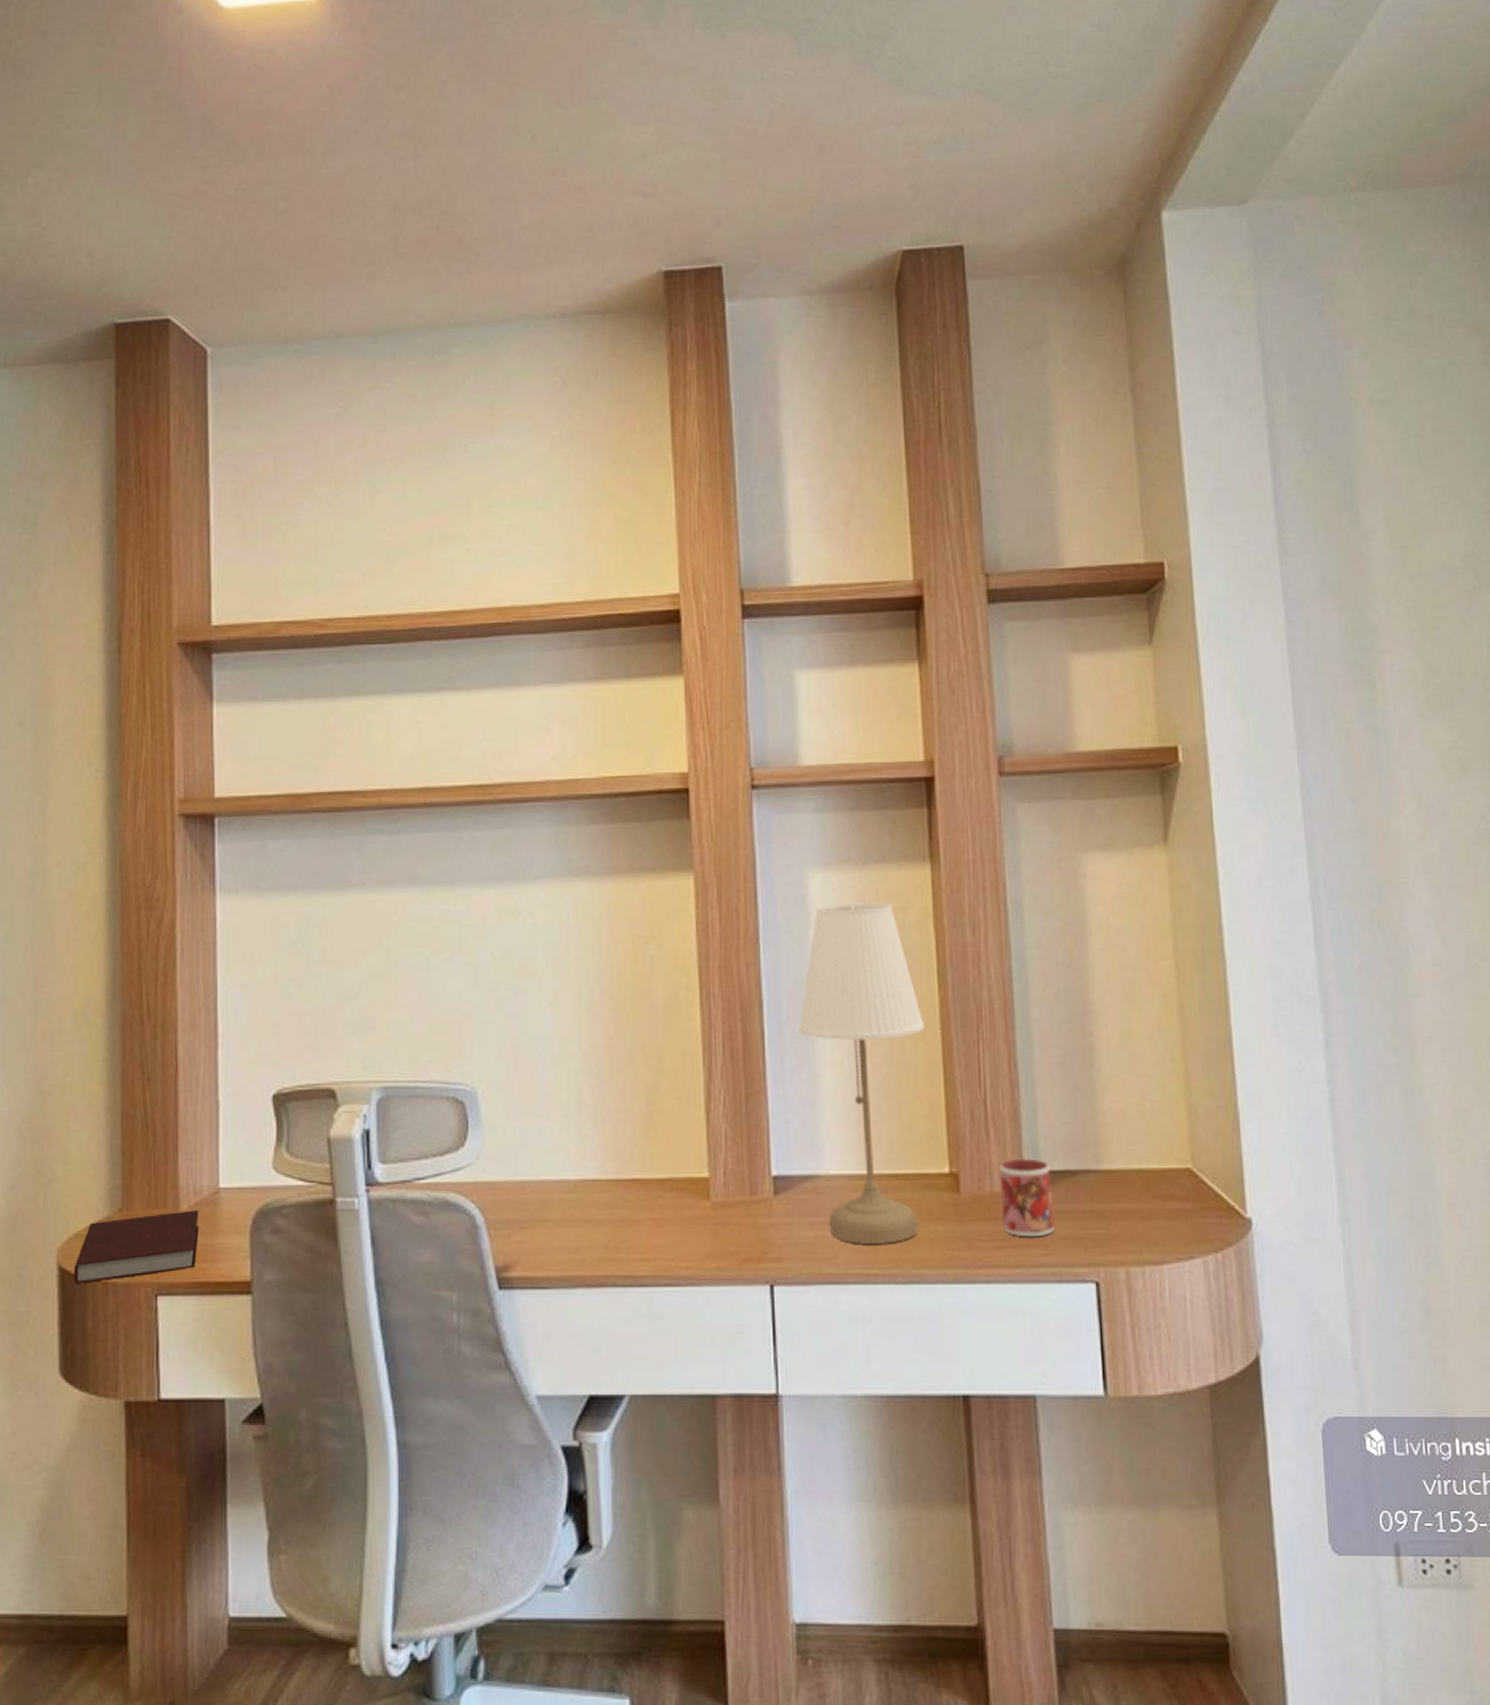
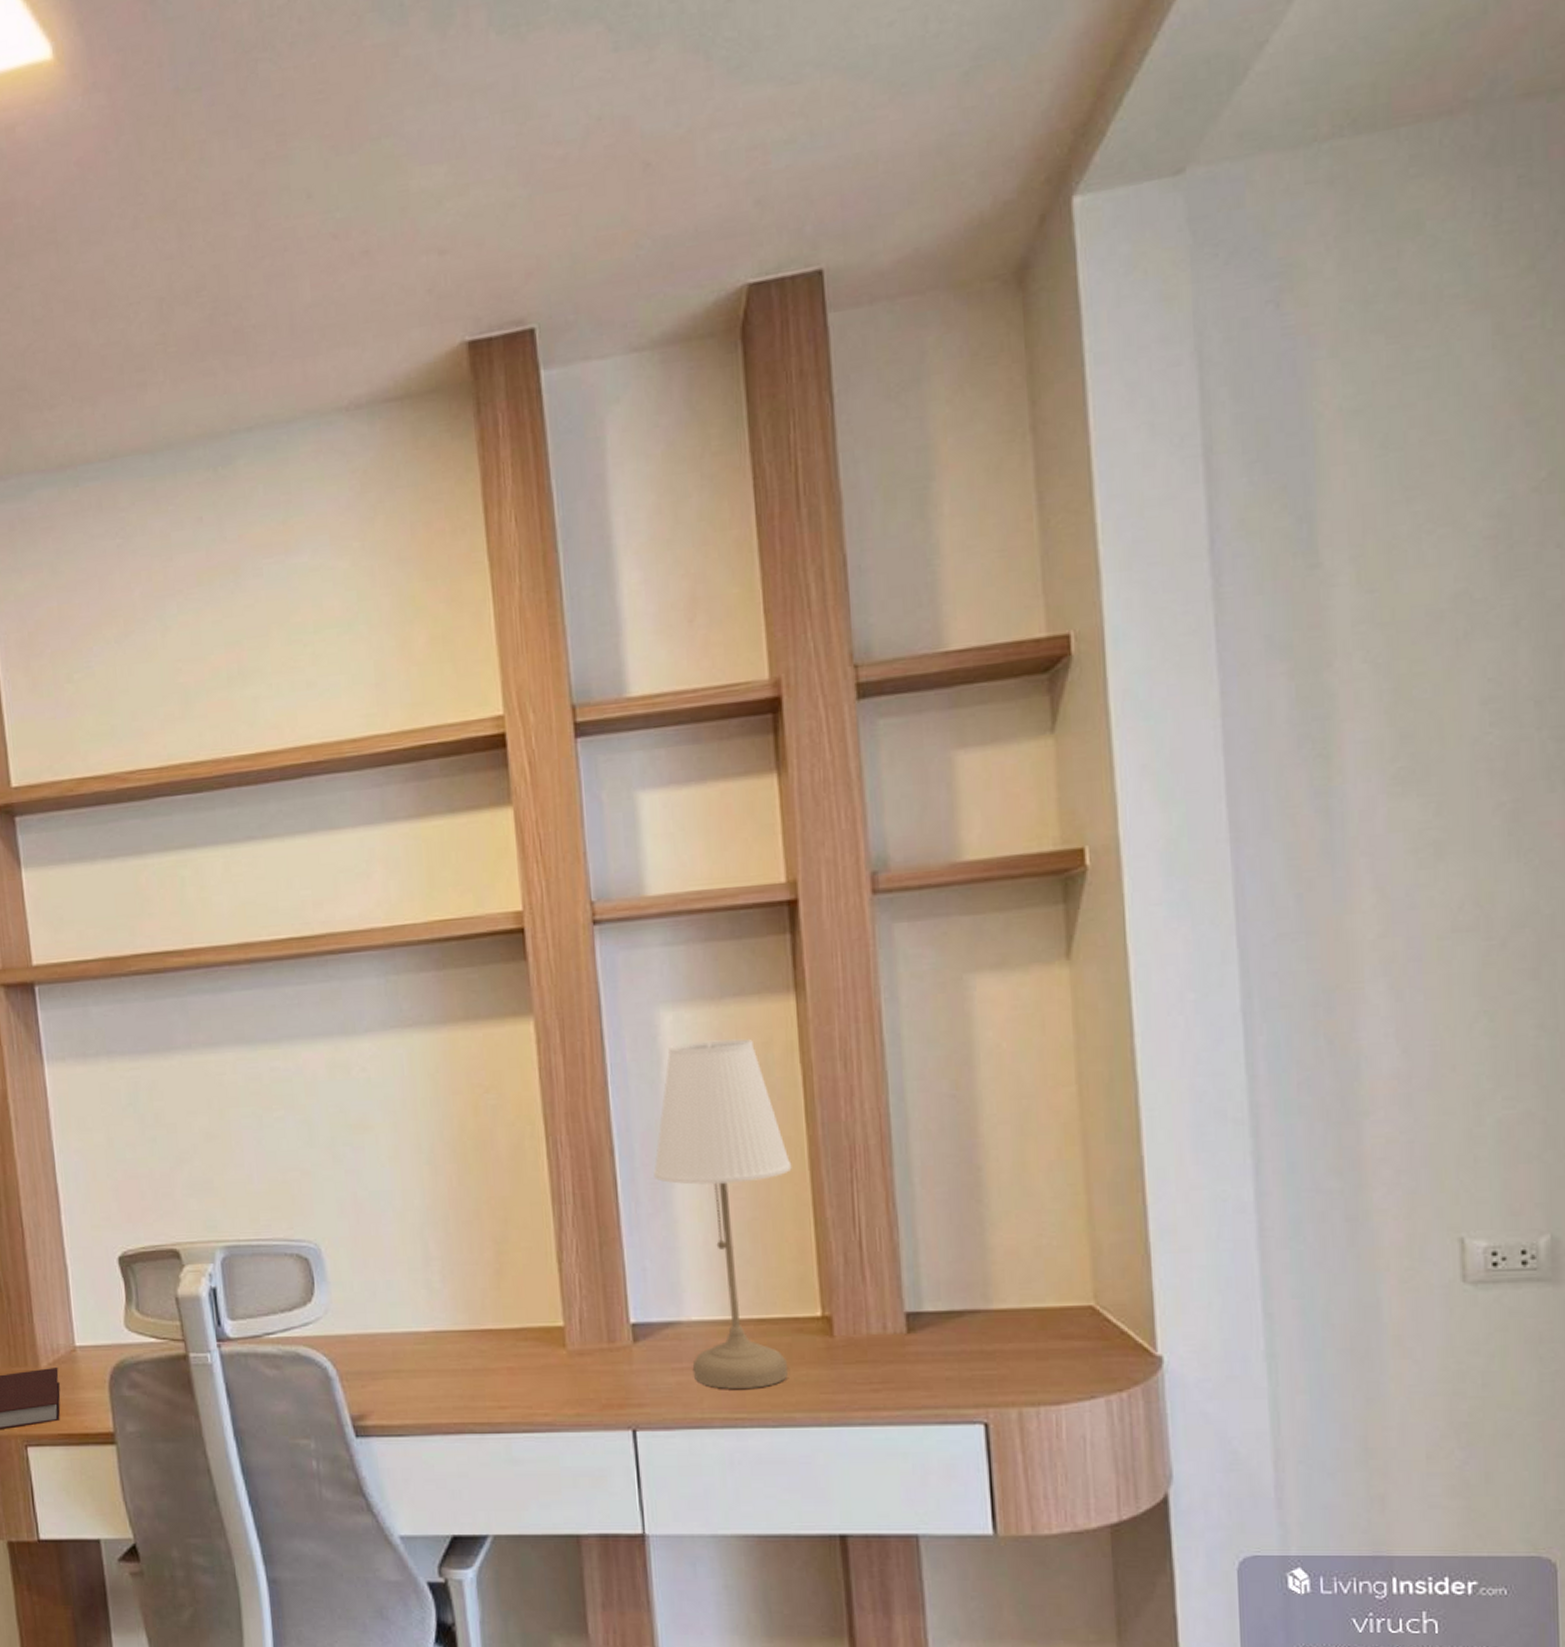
mug: present [999,1158,1055,1238] -> none [876,1299,939,1380]

